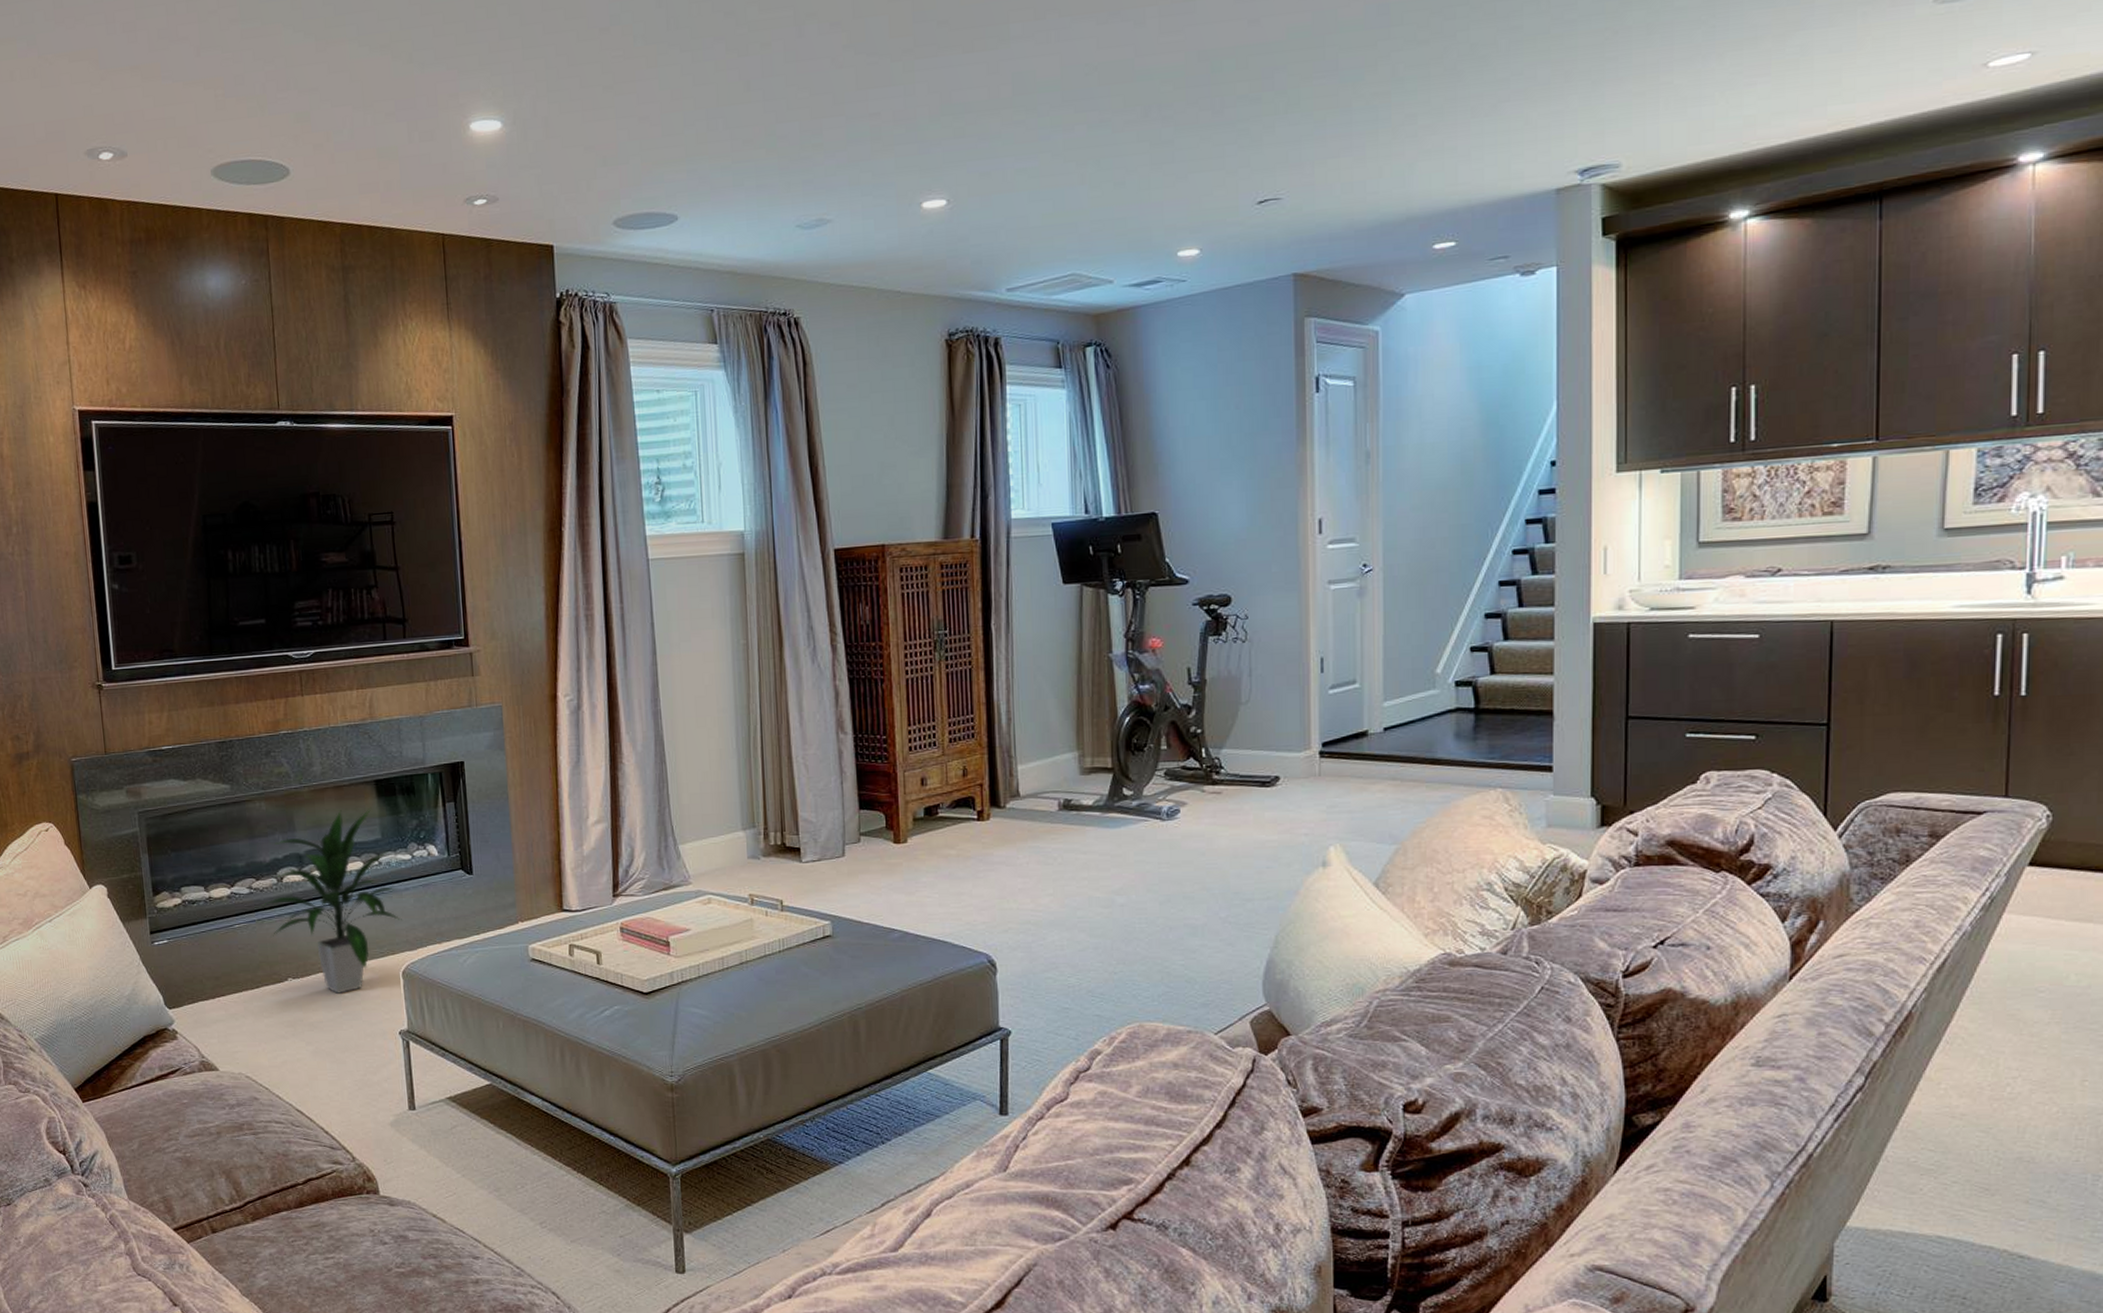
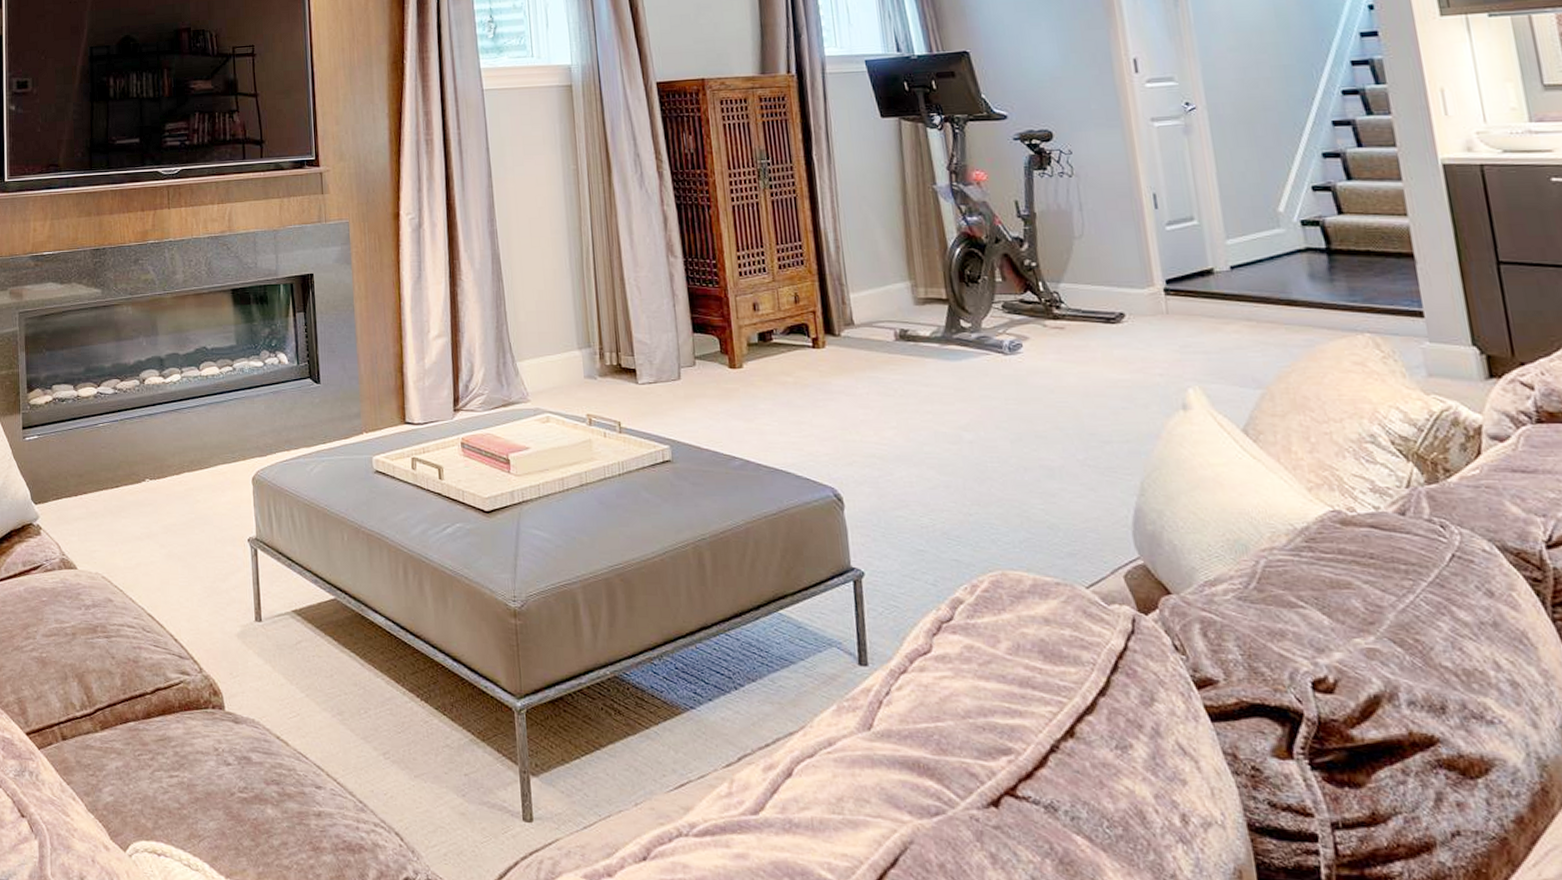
indoor plant: present [260,809,402,995] -> none [123,316,253,498]

